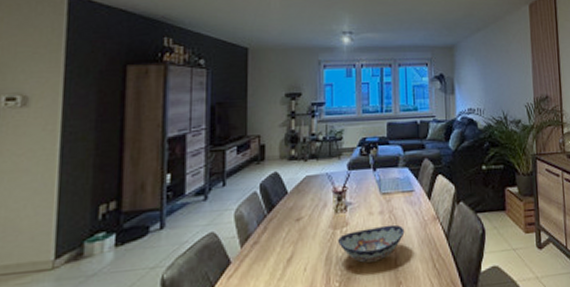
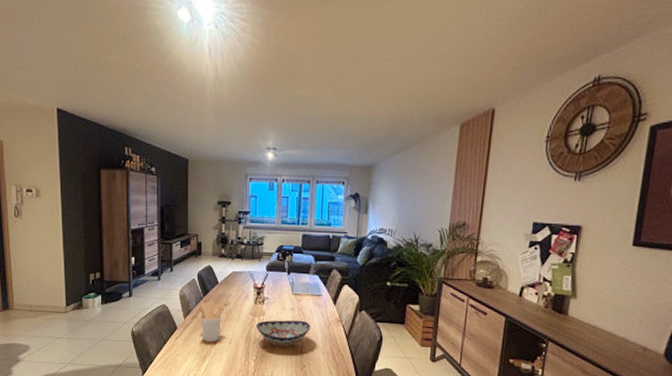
utensil holder: none [263,217,296,275] -> present [200,301,224,342]

